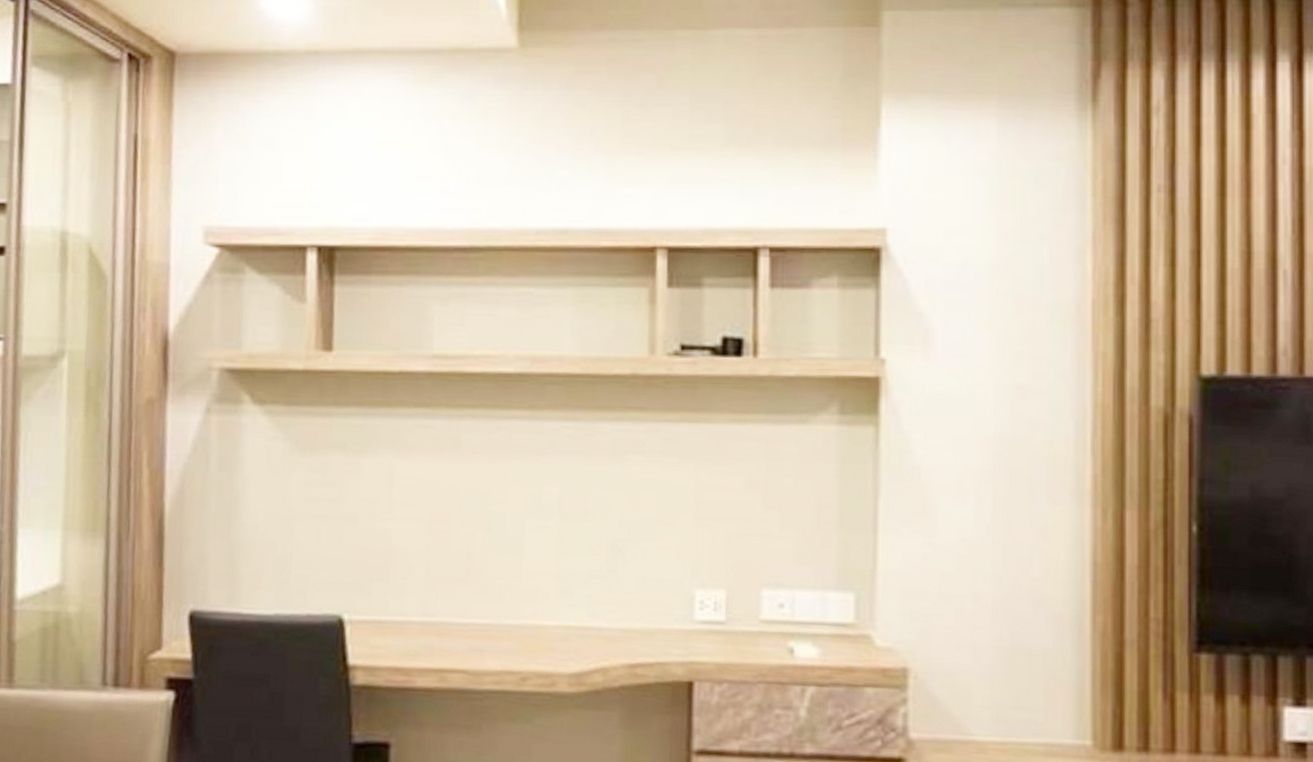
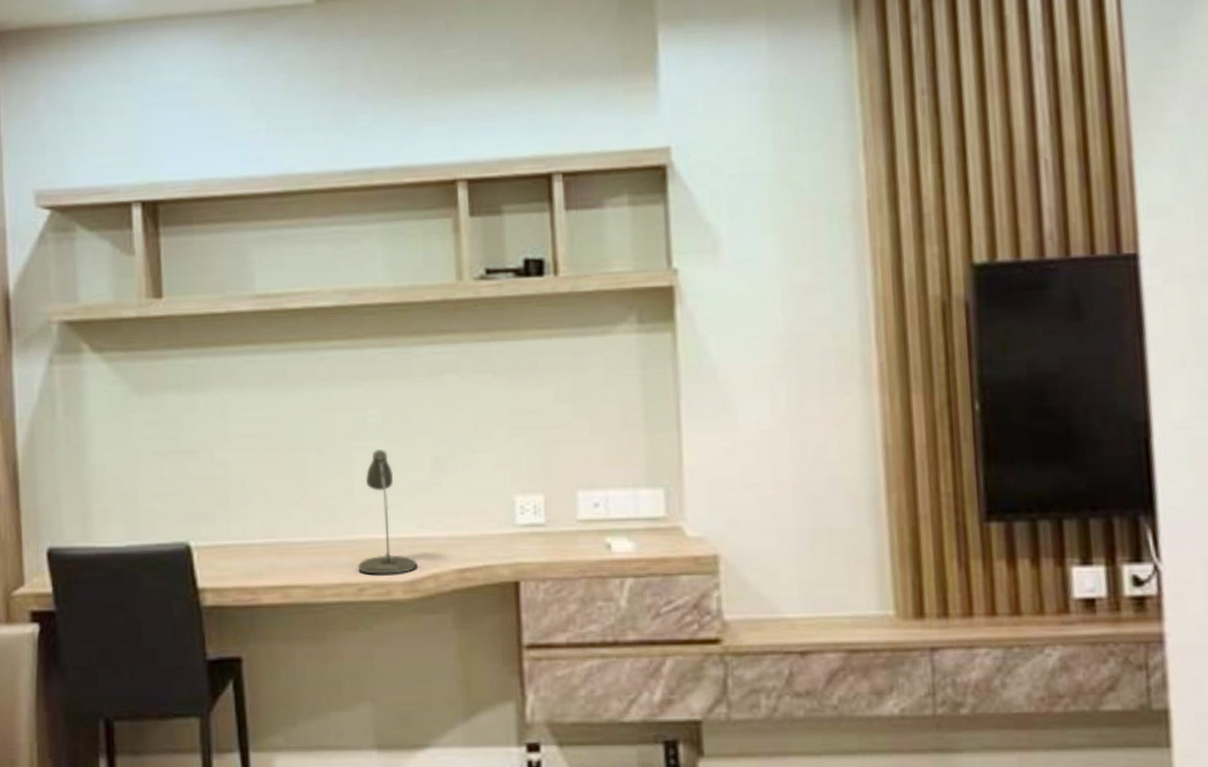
desk lamp: none [521,530,586,665] -> present [357,450,418,575]

